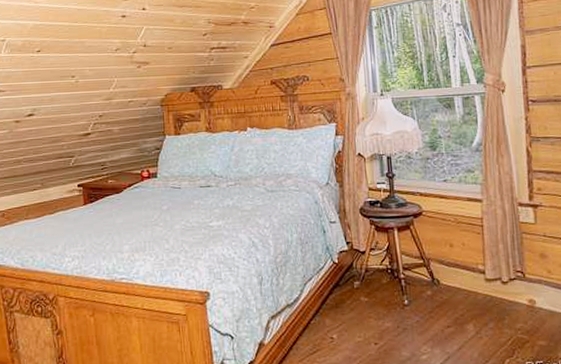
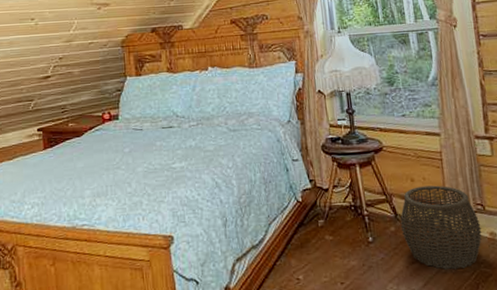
woven basket: none [437,251,521,335] -> present [400,185,482,270]

